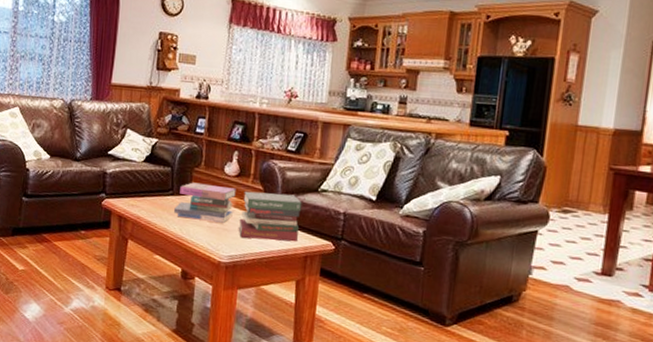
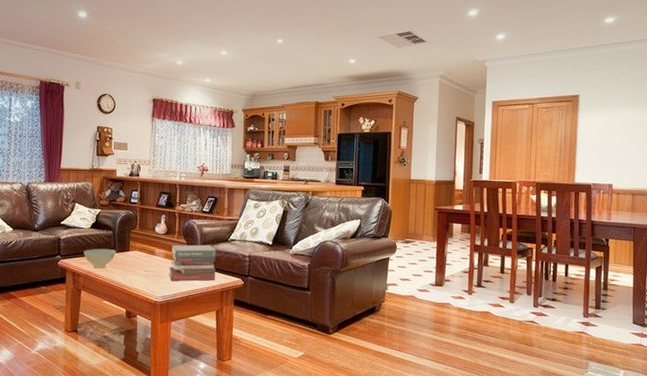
bowl: none [134,188,174,215] -> present [84,248,117,269]
books: present [174,182,236,223] -> none [117,241,165,271]

